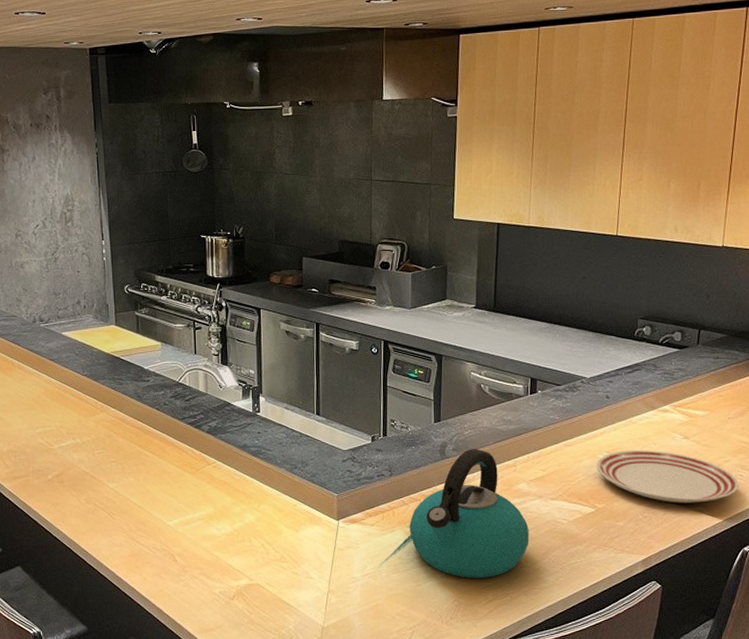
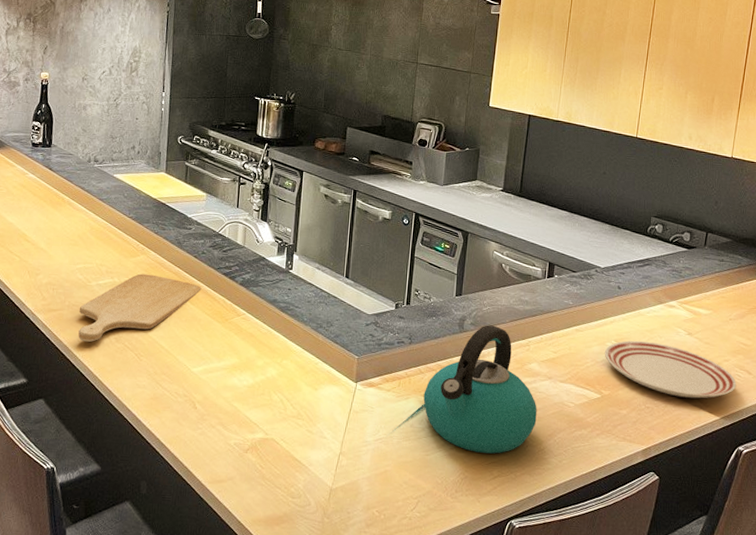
chopping board: none [45,431,168,507] -> present [78,273,202,343]

